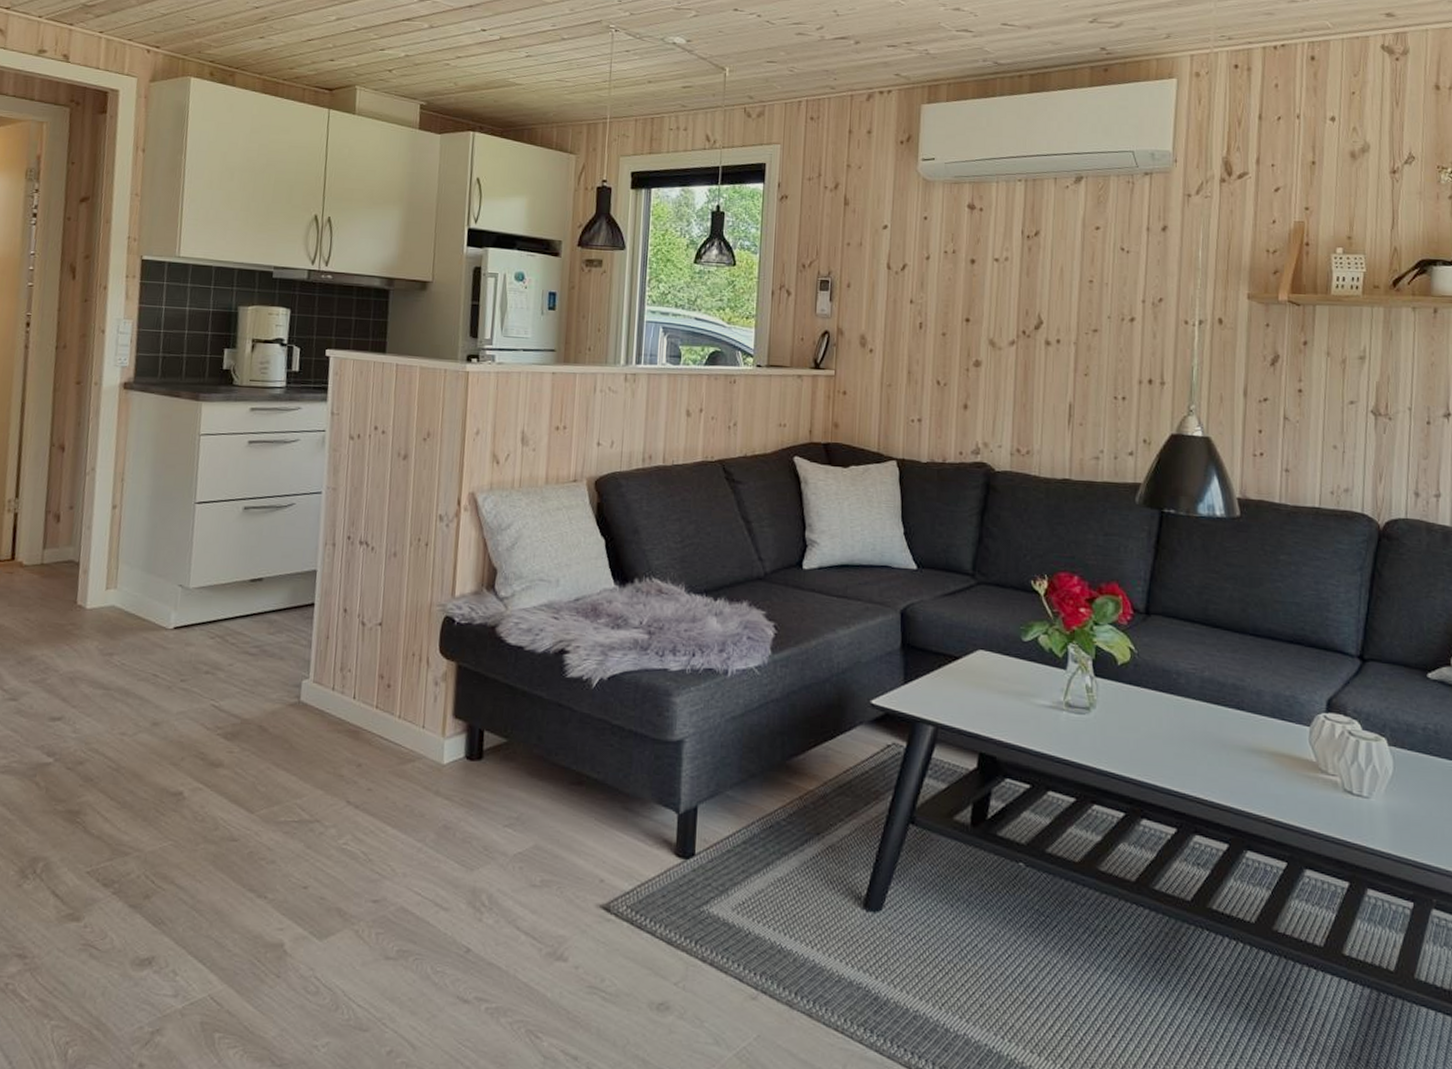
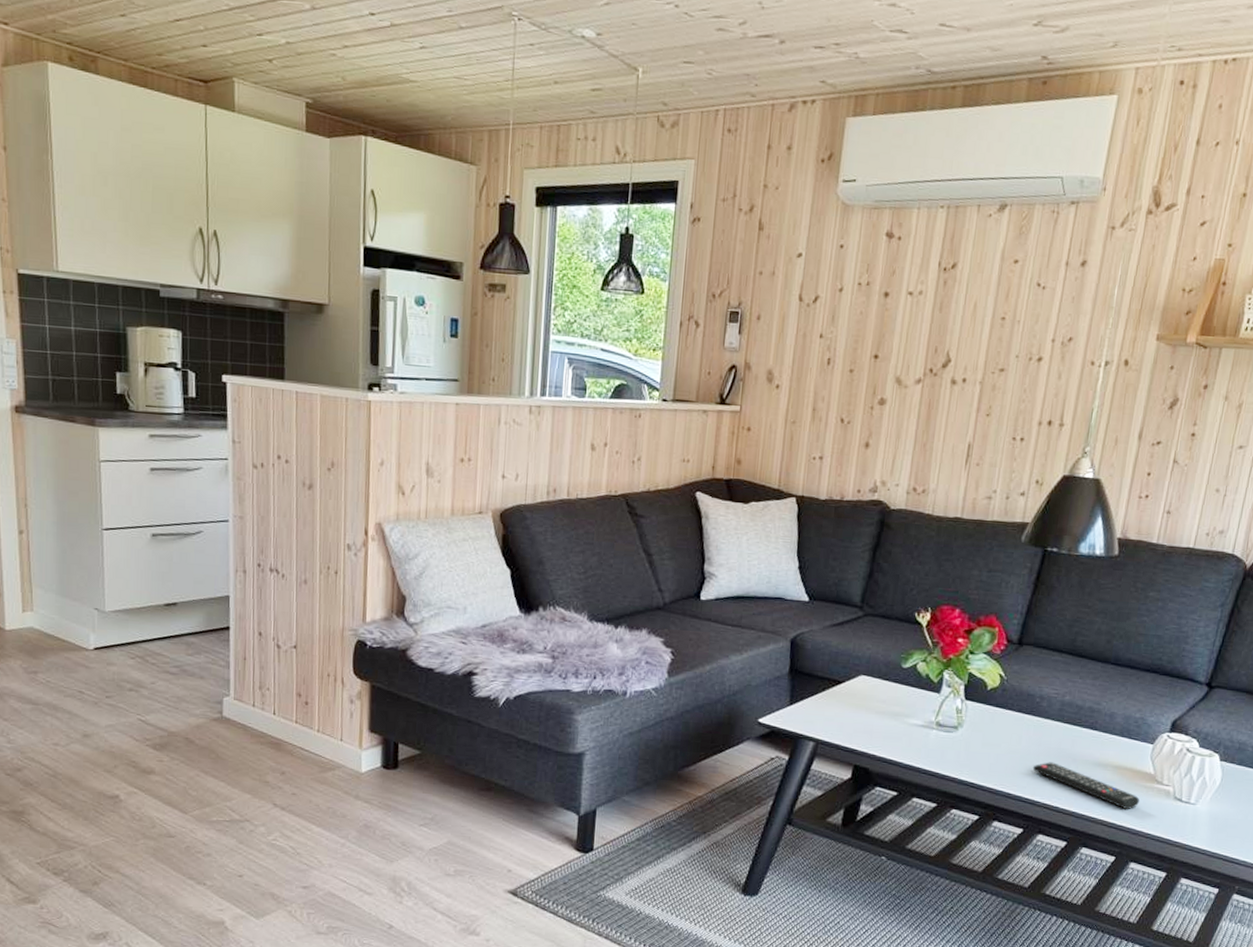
remote control: none [1178,748,1304,805] -> present [1032,762,1140,810]

